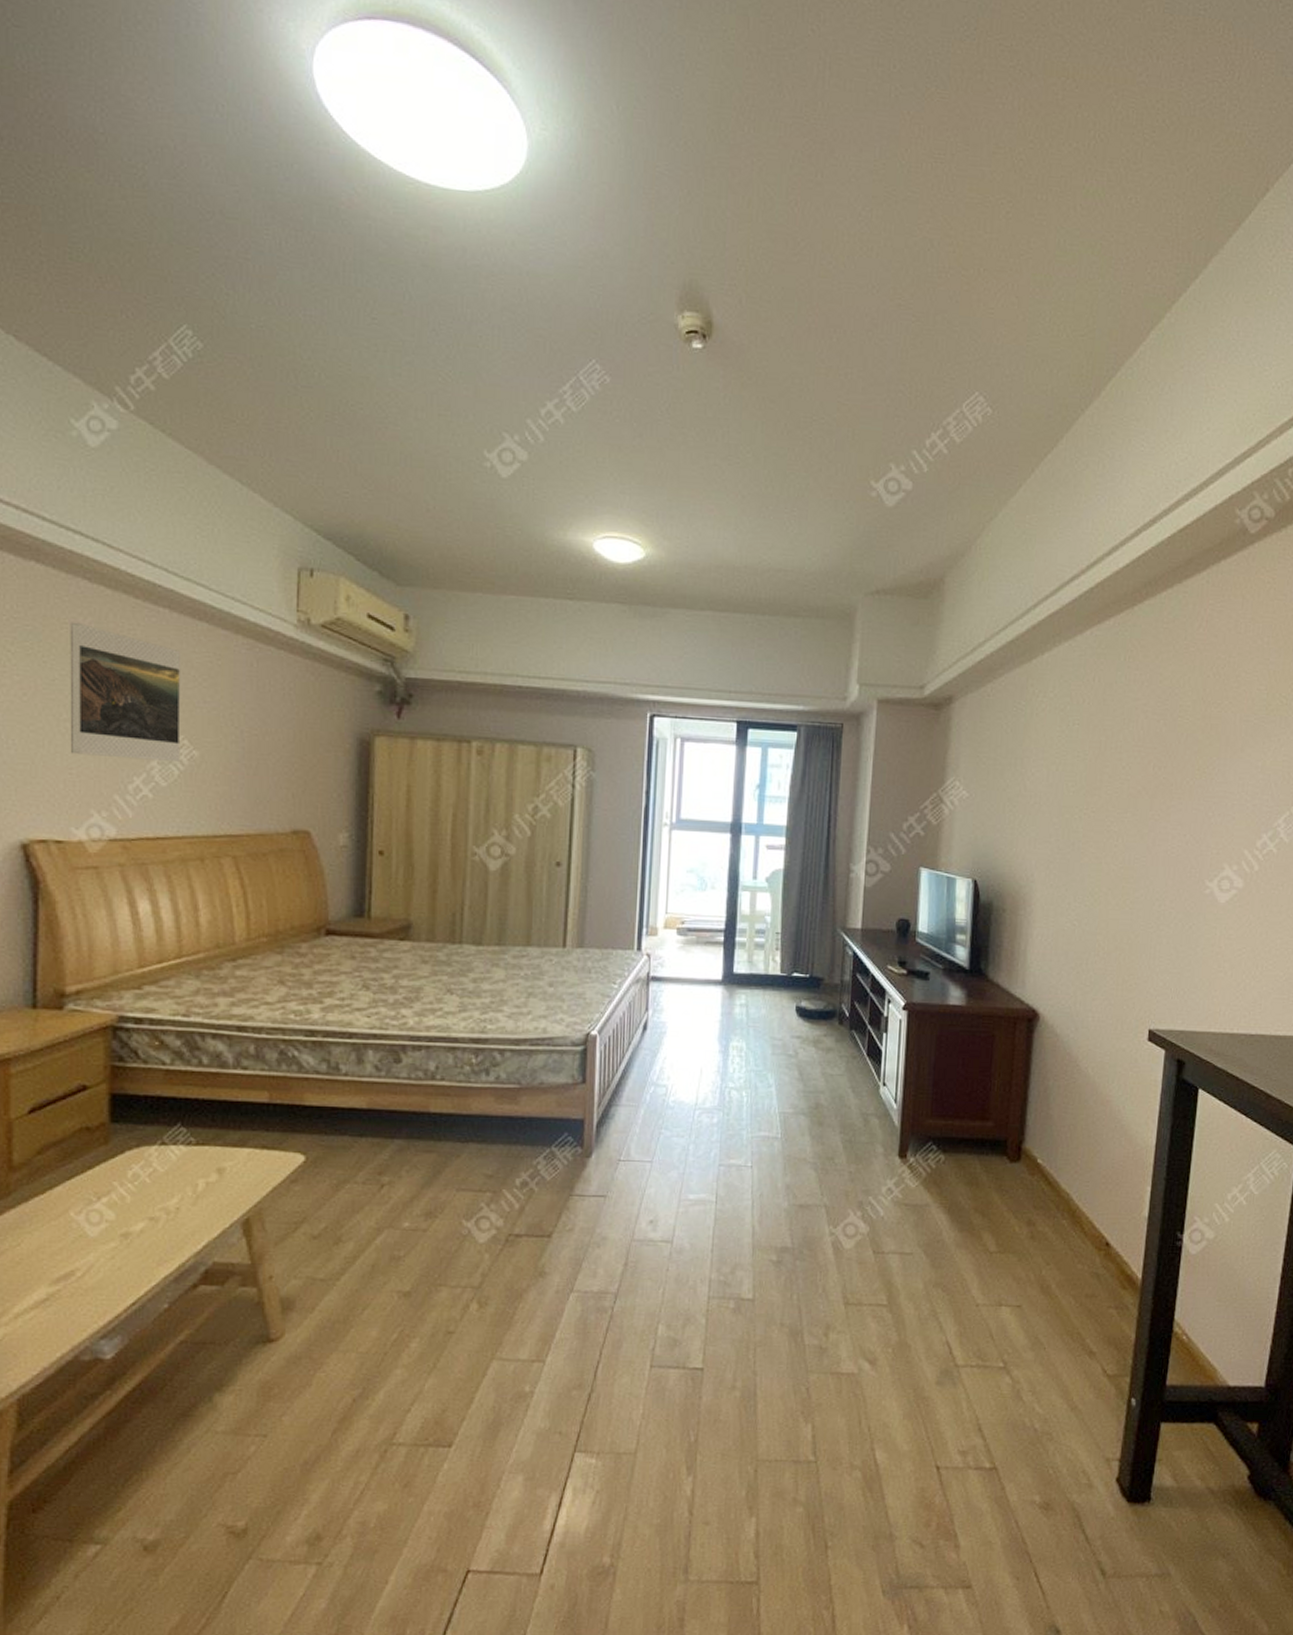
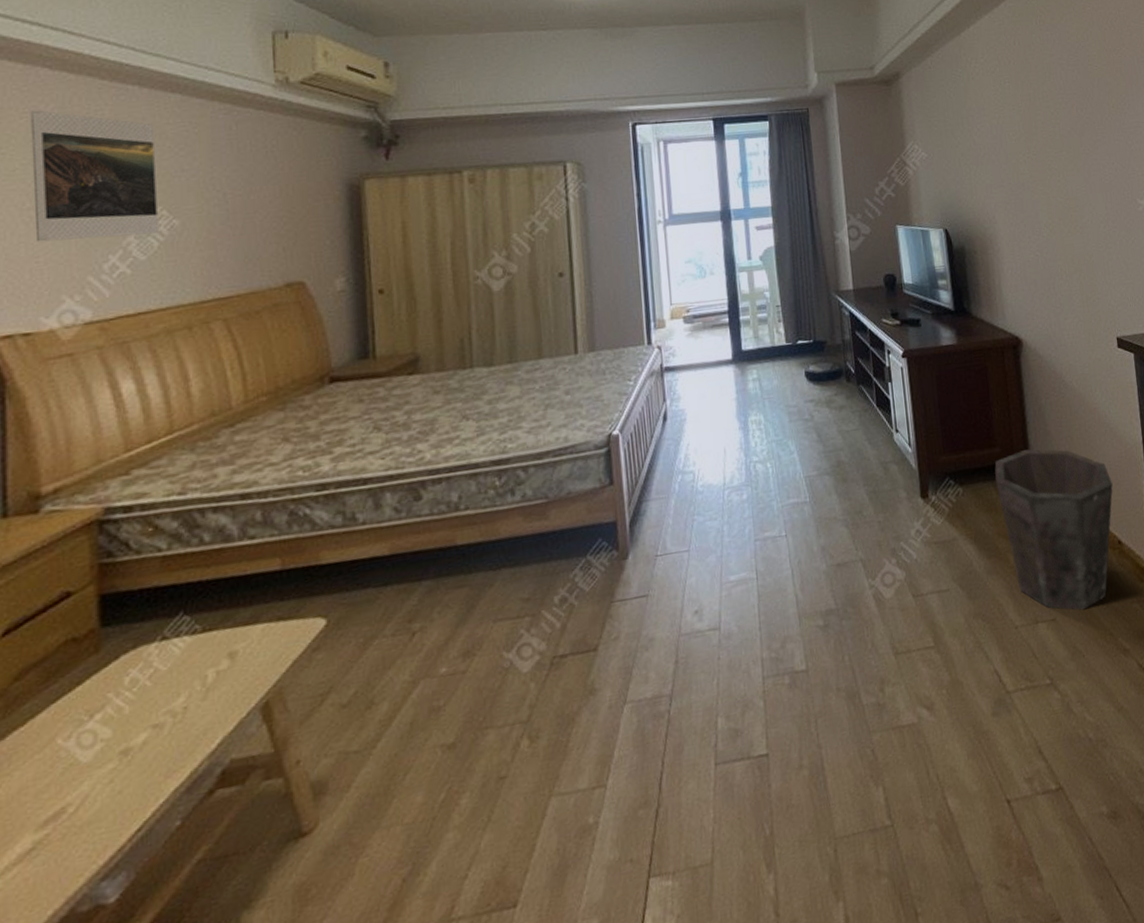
waste bin: none [981,1130,1112,1303] -> present [995,449,1113,611]

